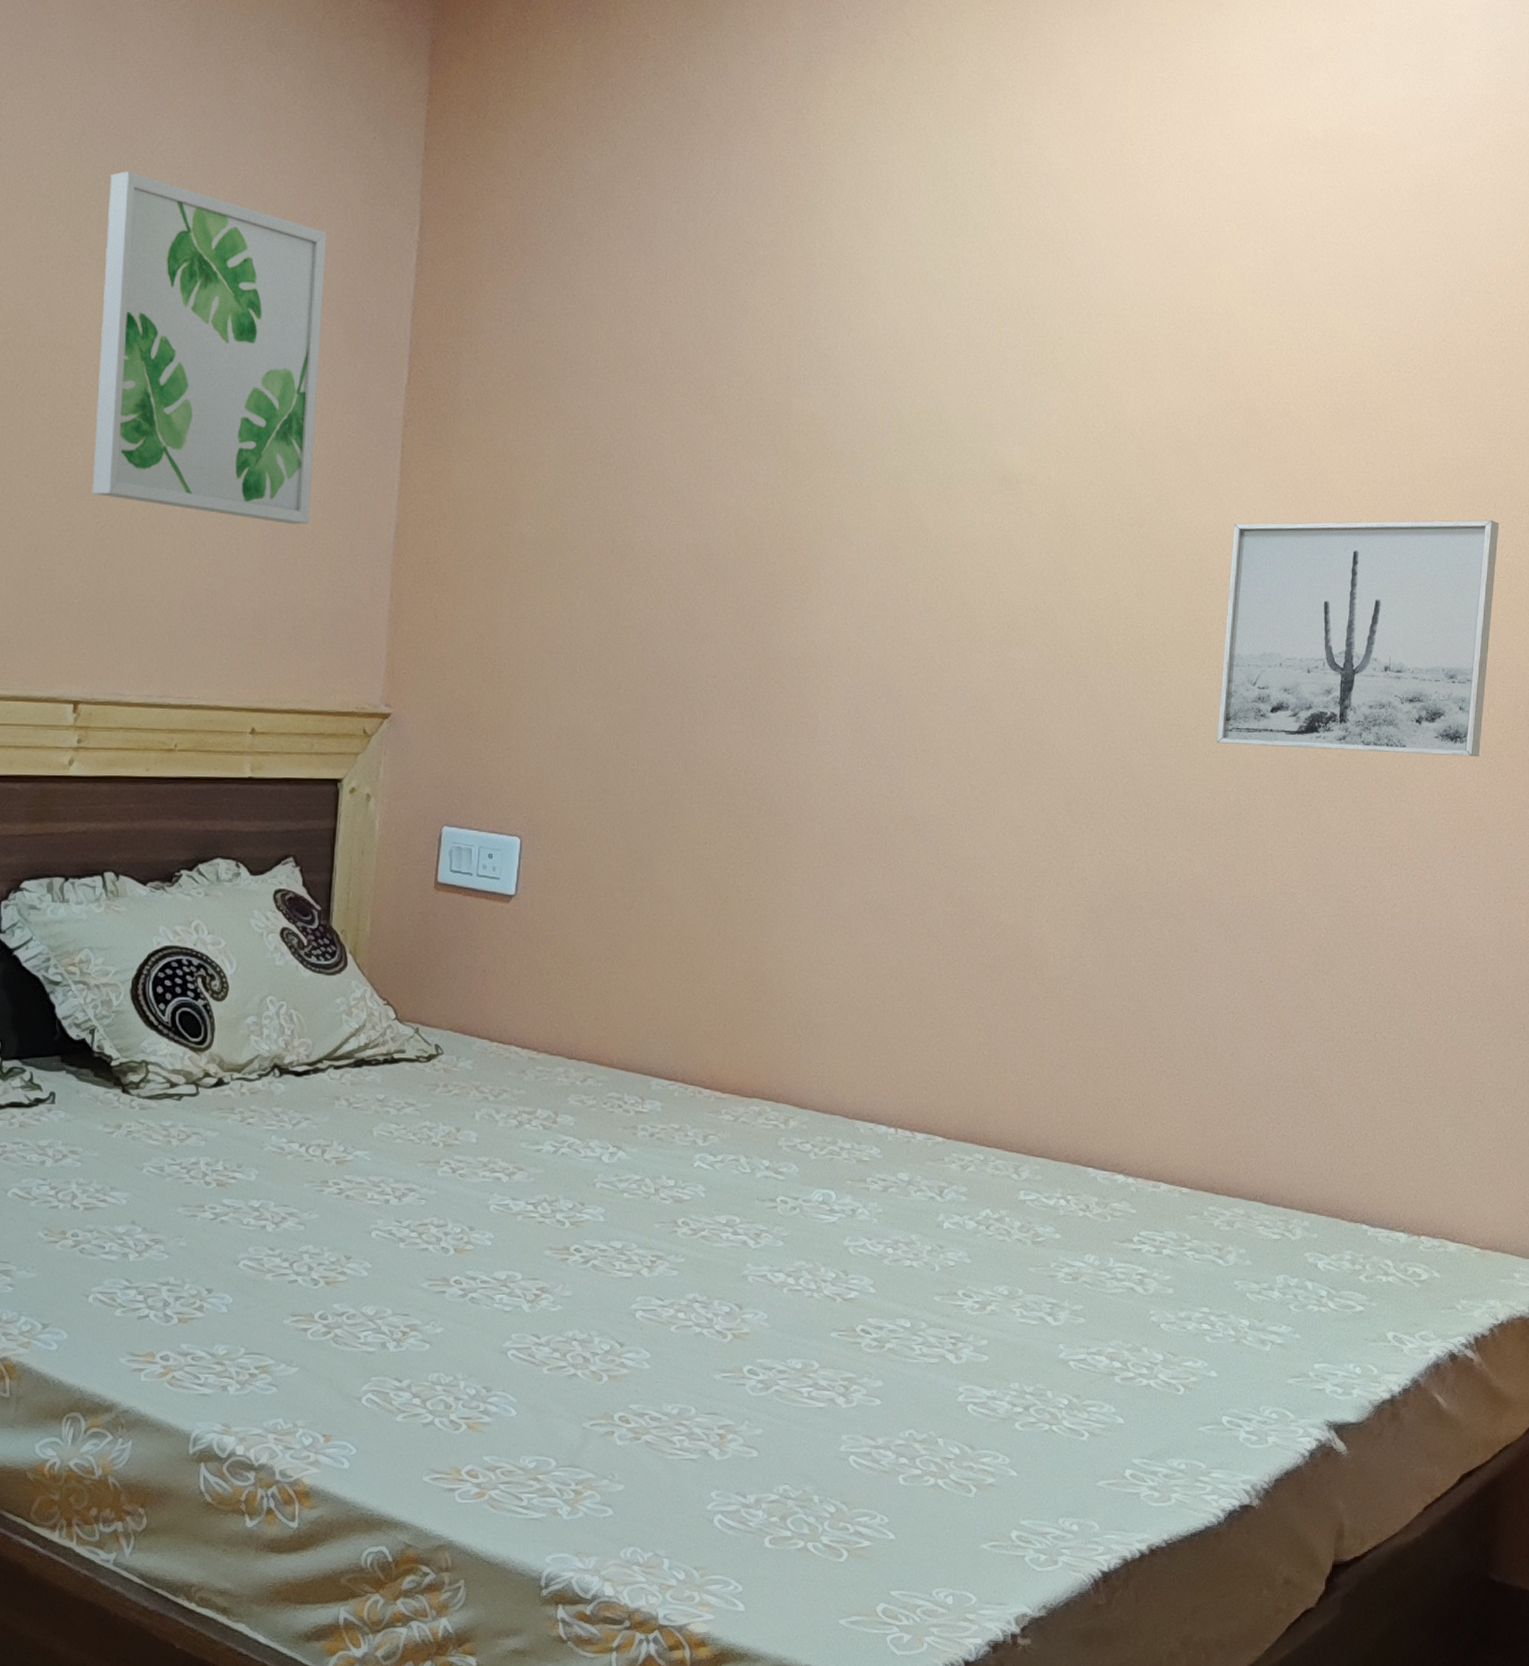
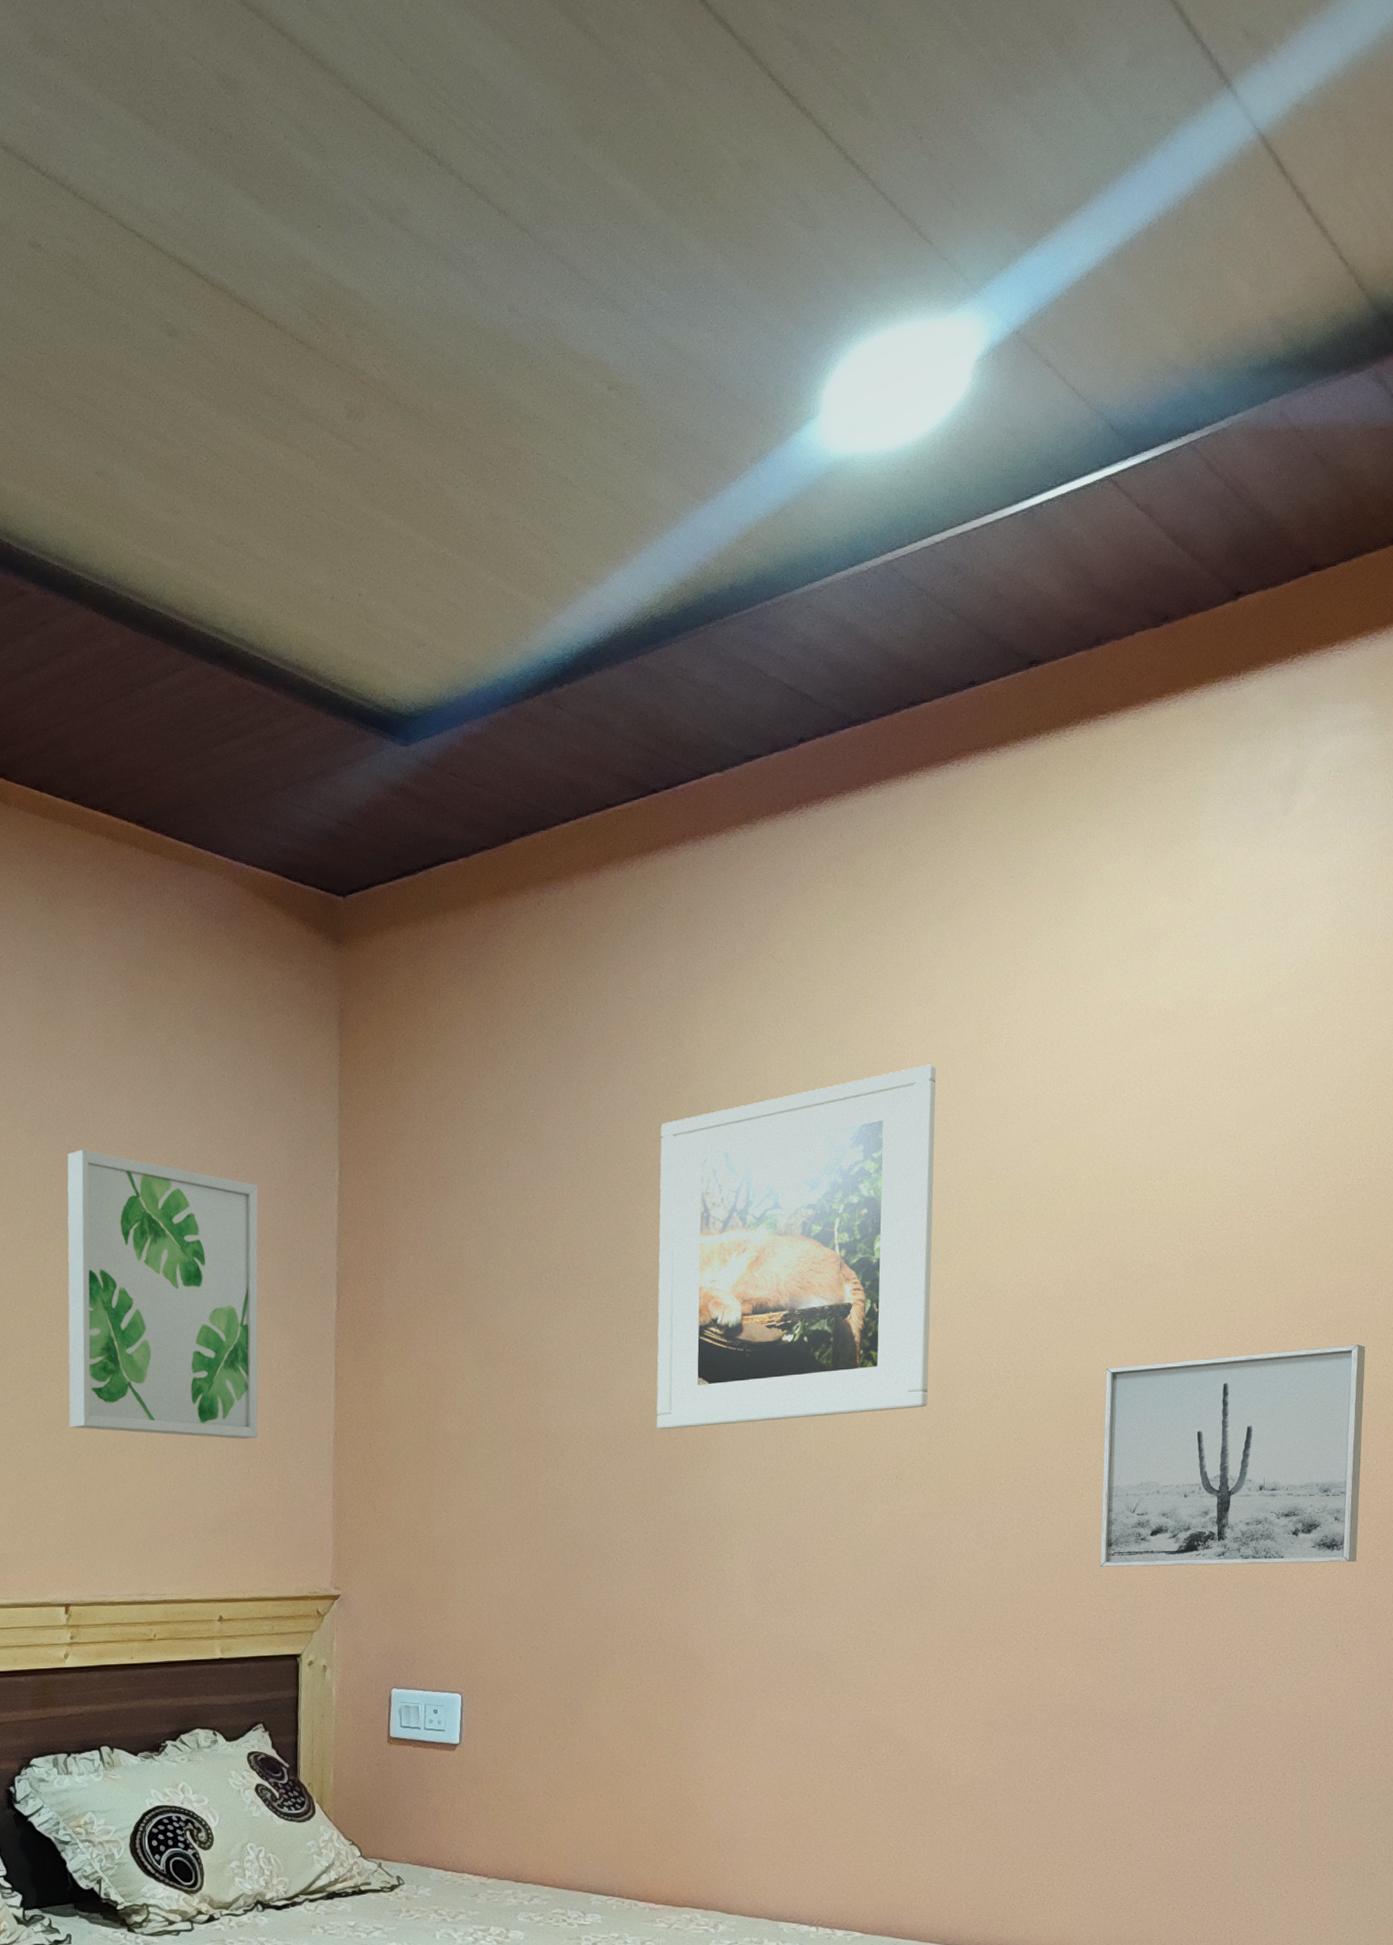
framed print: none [753,170,1074,553] -> present [656,1064,936,1430]

